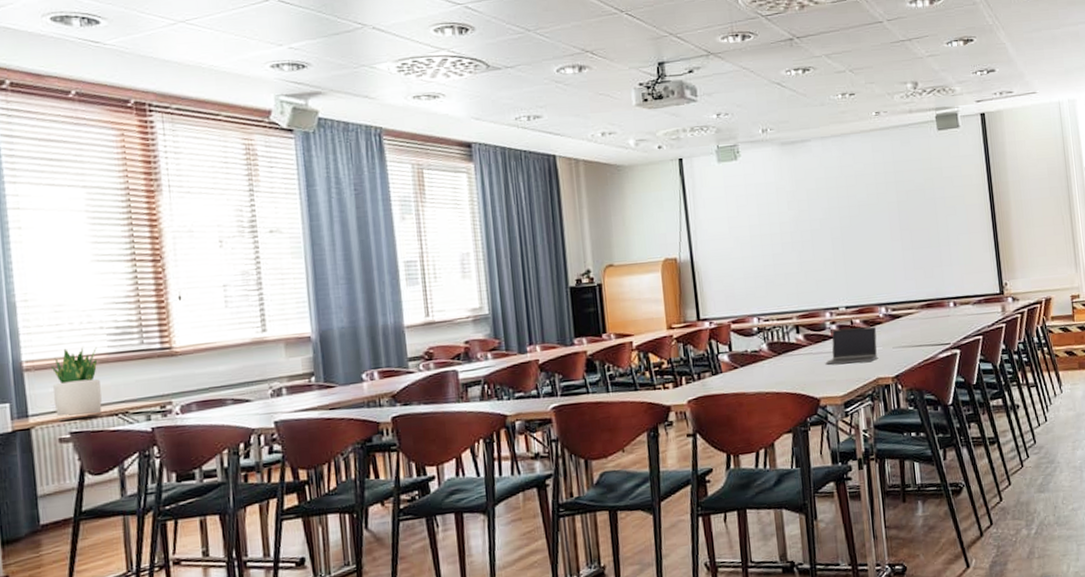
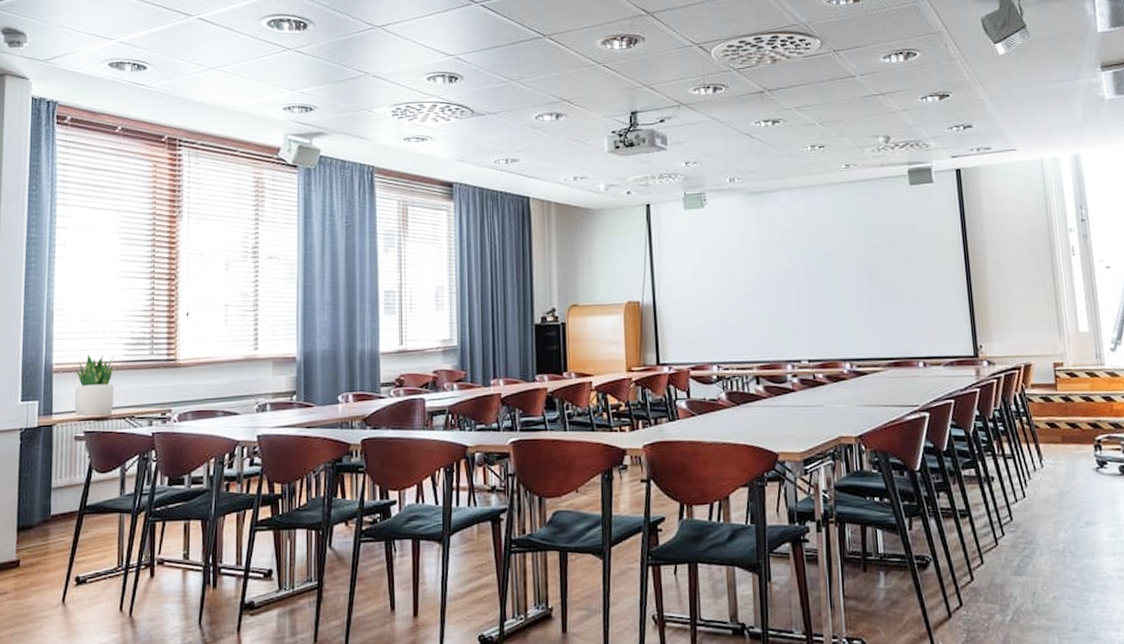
laptop computer: present [825,326,877,365] -> none [785,382,840,420]

